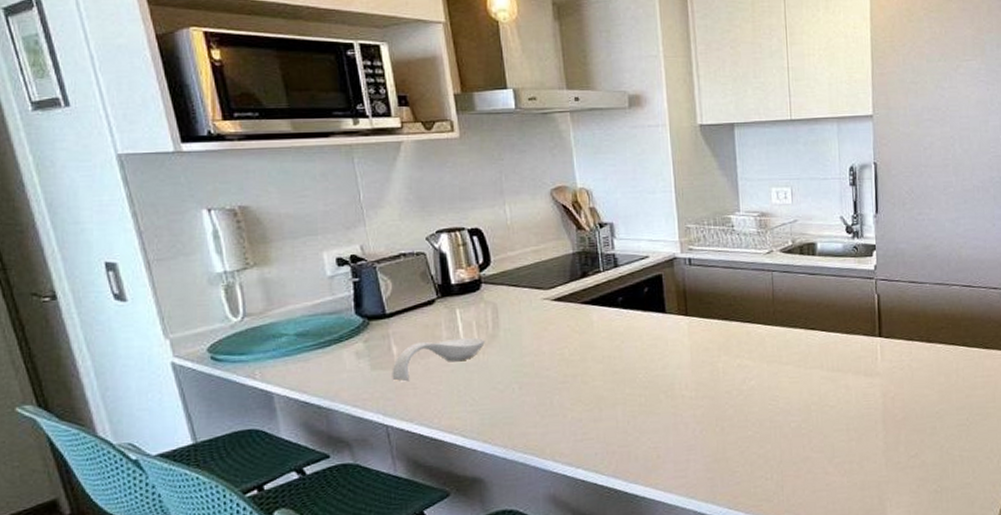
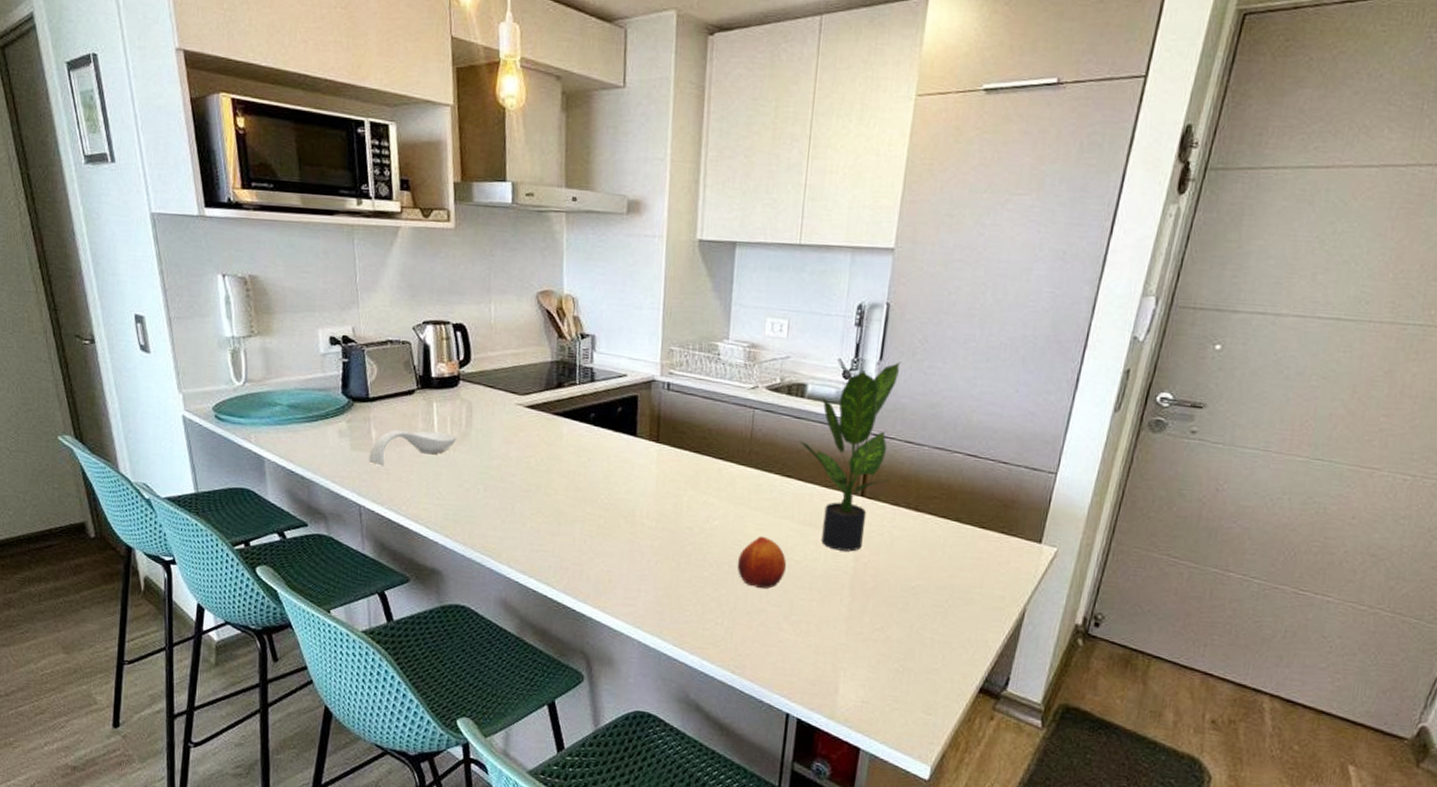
fruit: none [777,388,823,438] -> present [737,536,787,589]
potted plant: none [817,213,901,390] -> present [799,362,901,552]

